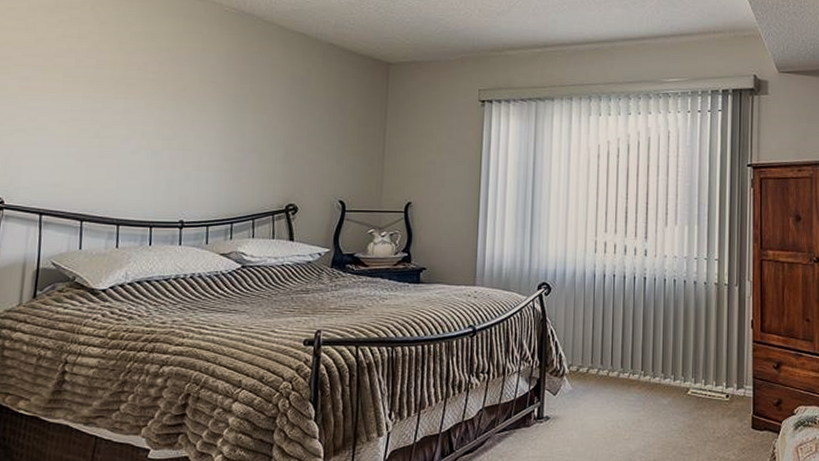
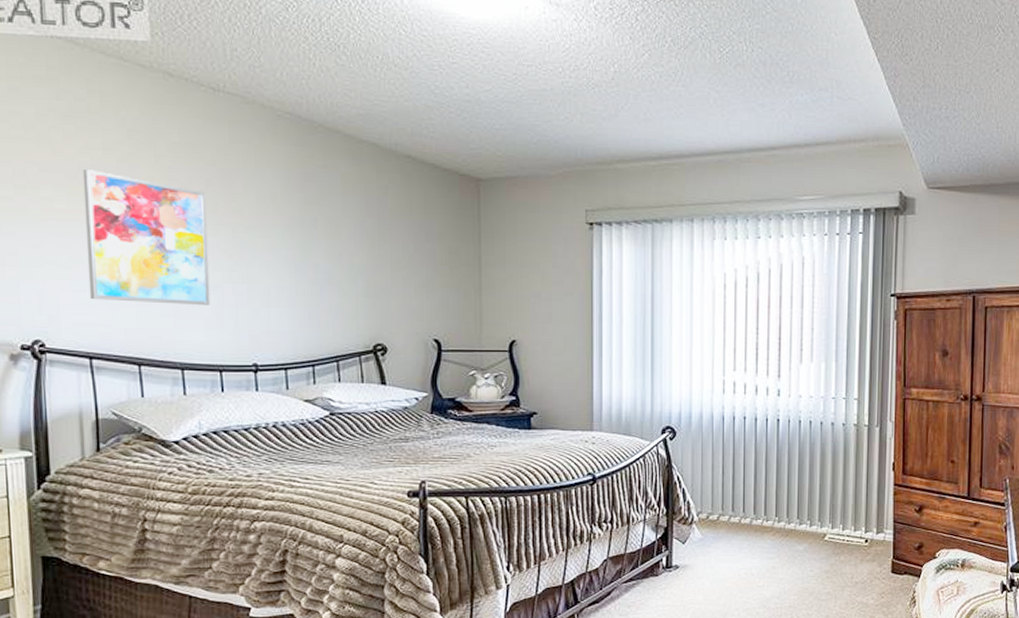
wall art: none [48,54,158,169] -> present [82,169,211,305]

